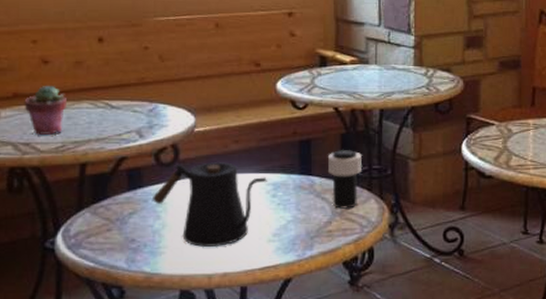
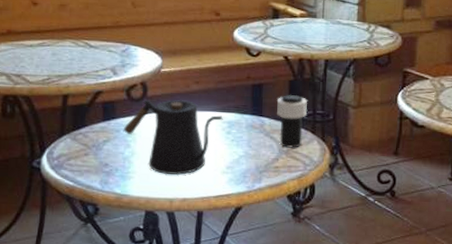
potted succulent: present [24,85,66,135] -> none [16,24,52,68]

